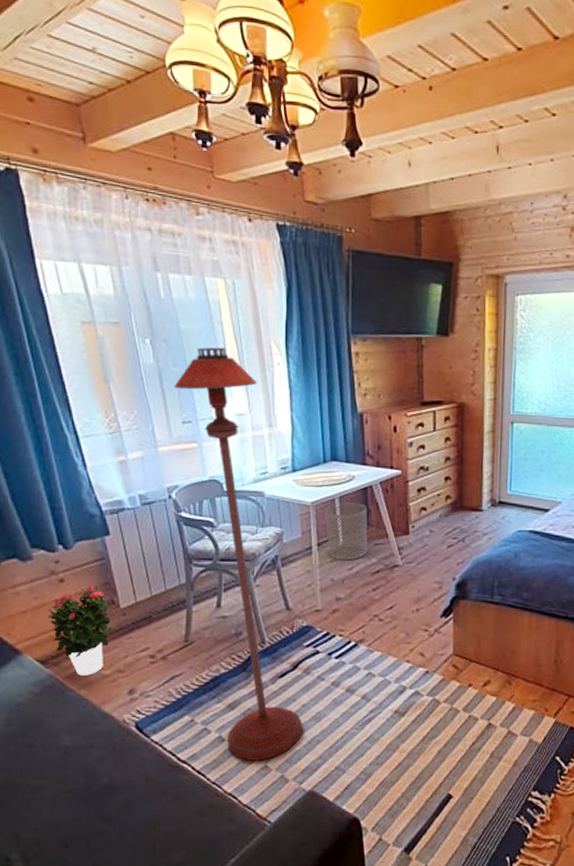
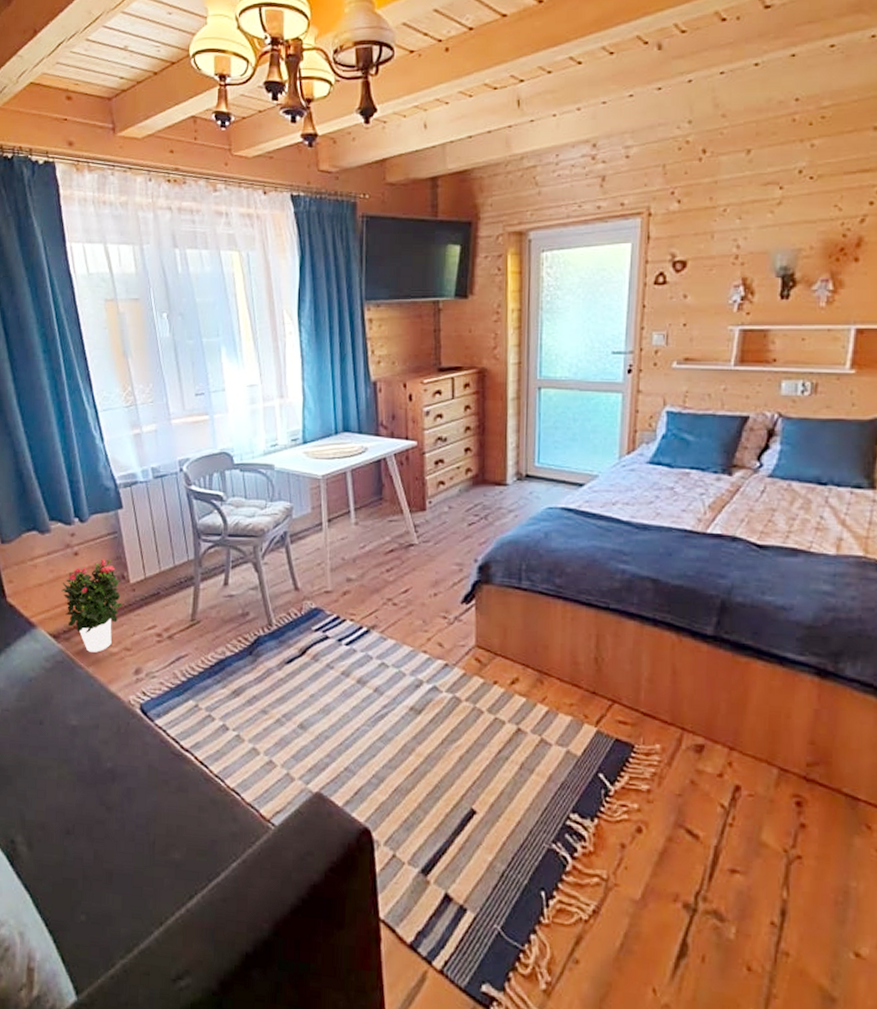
floor lamp: present [174,347,302,761] -> none [188,319,310,755]
waste bin: present [323,502,368,561] -> none [334,476,381,538]

